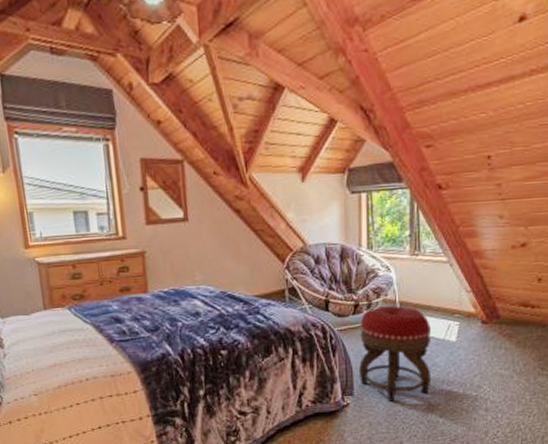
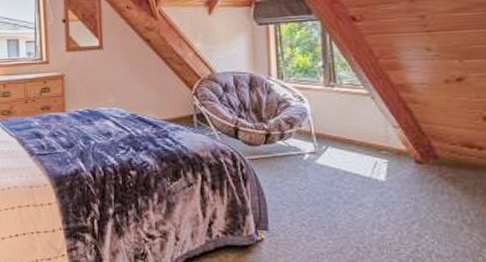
footstool: present [359,305,432,402] -> none [272,136,358,242]

